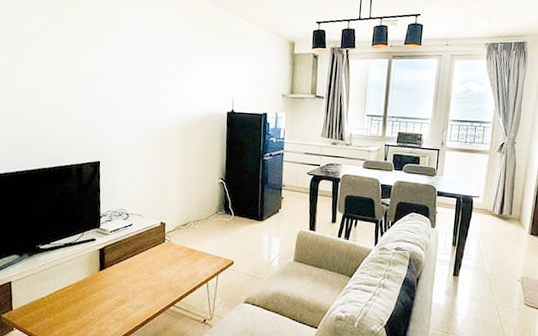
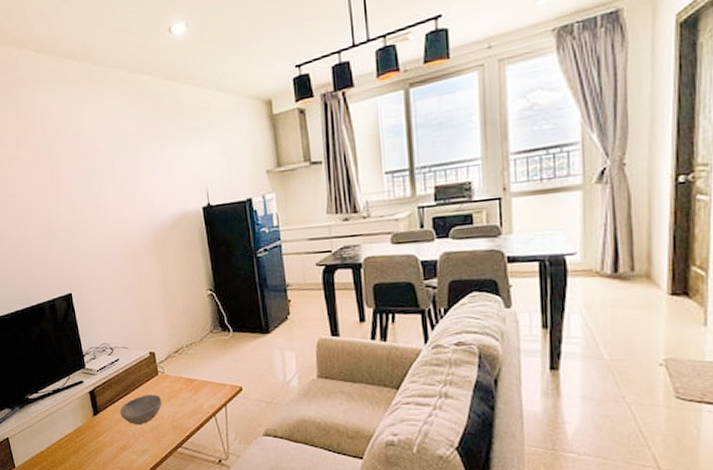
bowl: none [124,258,164,283] -> present [120,394,162,424]

